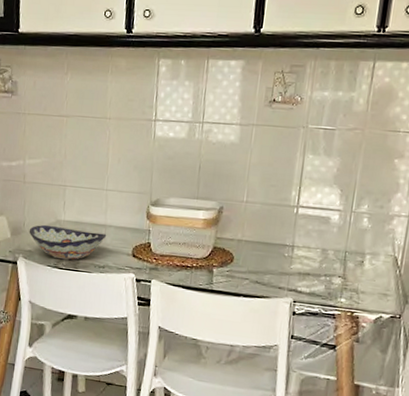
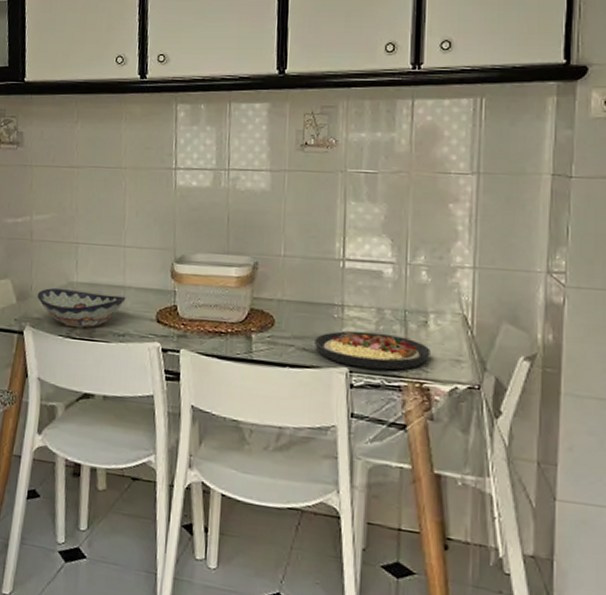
plate: none [265,267,363,301] -> present [313,331,430,371]

